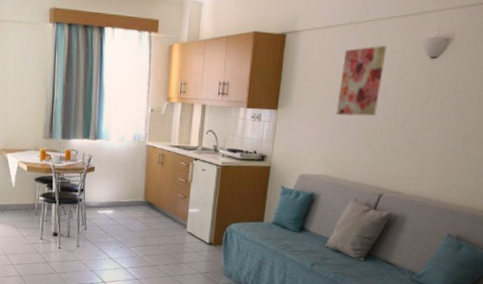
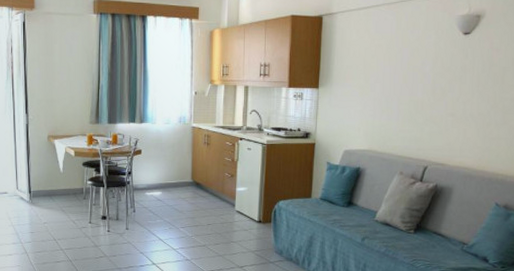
wall art: present [336,45,387,117] -> none [376,23,421,92]

